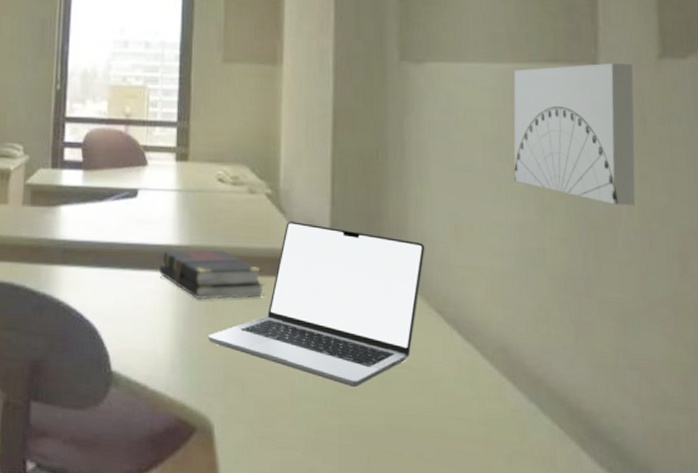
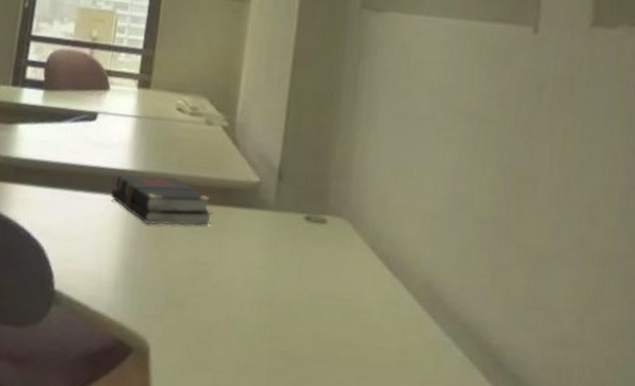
laptop: present [209,221,425,388] -> none [153,154,366,316]
wall art: present [513,63,636,206] -> none [454,26,569,160]

